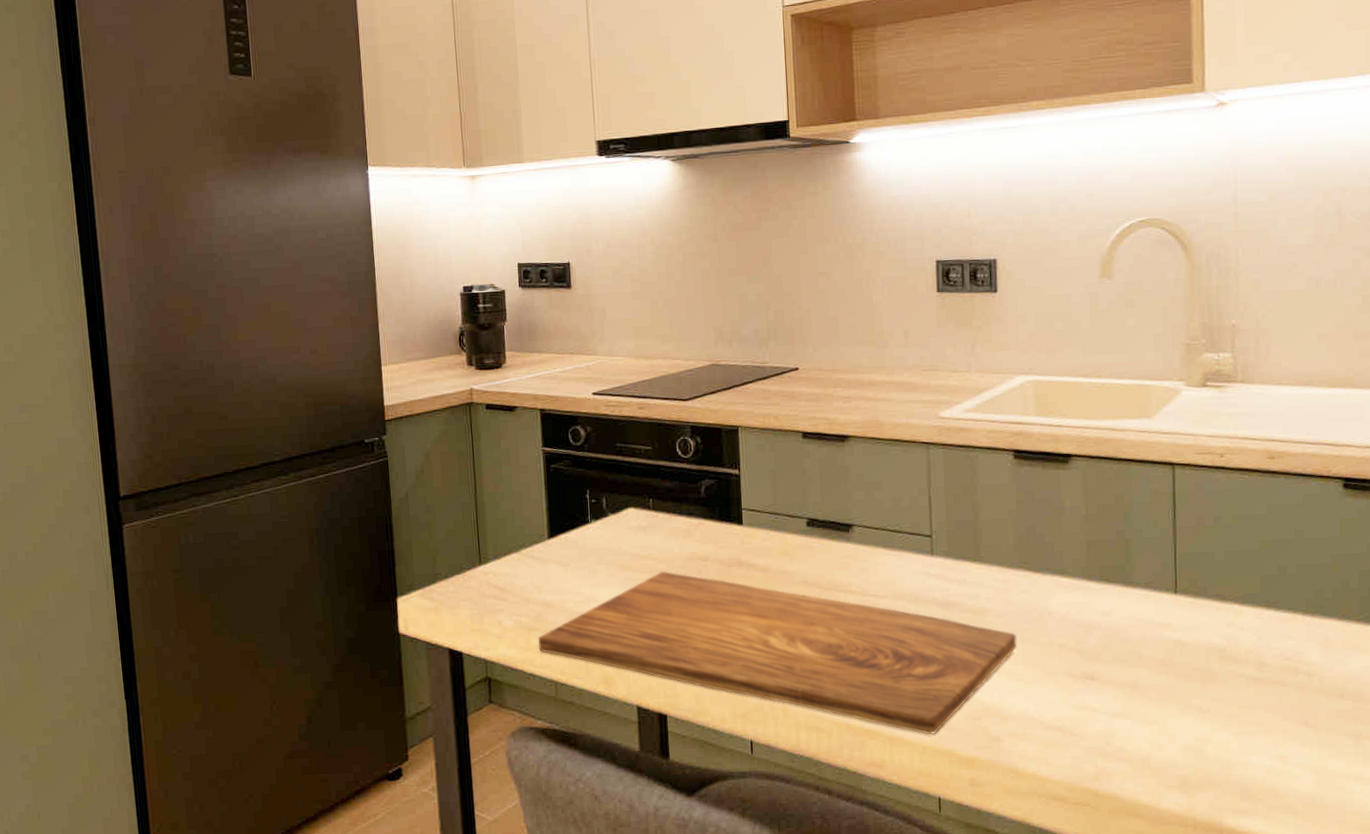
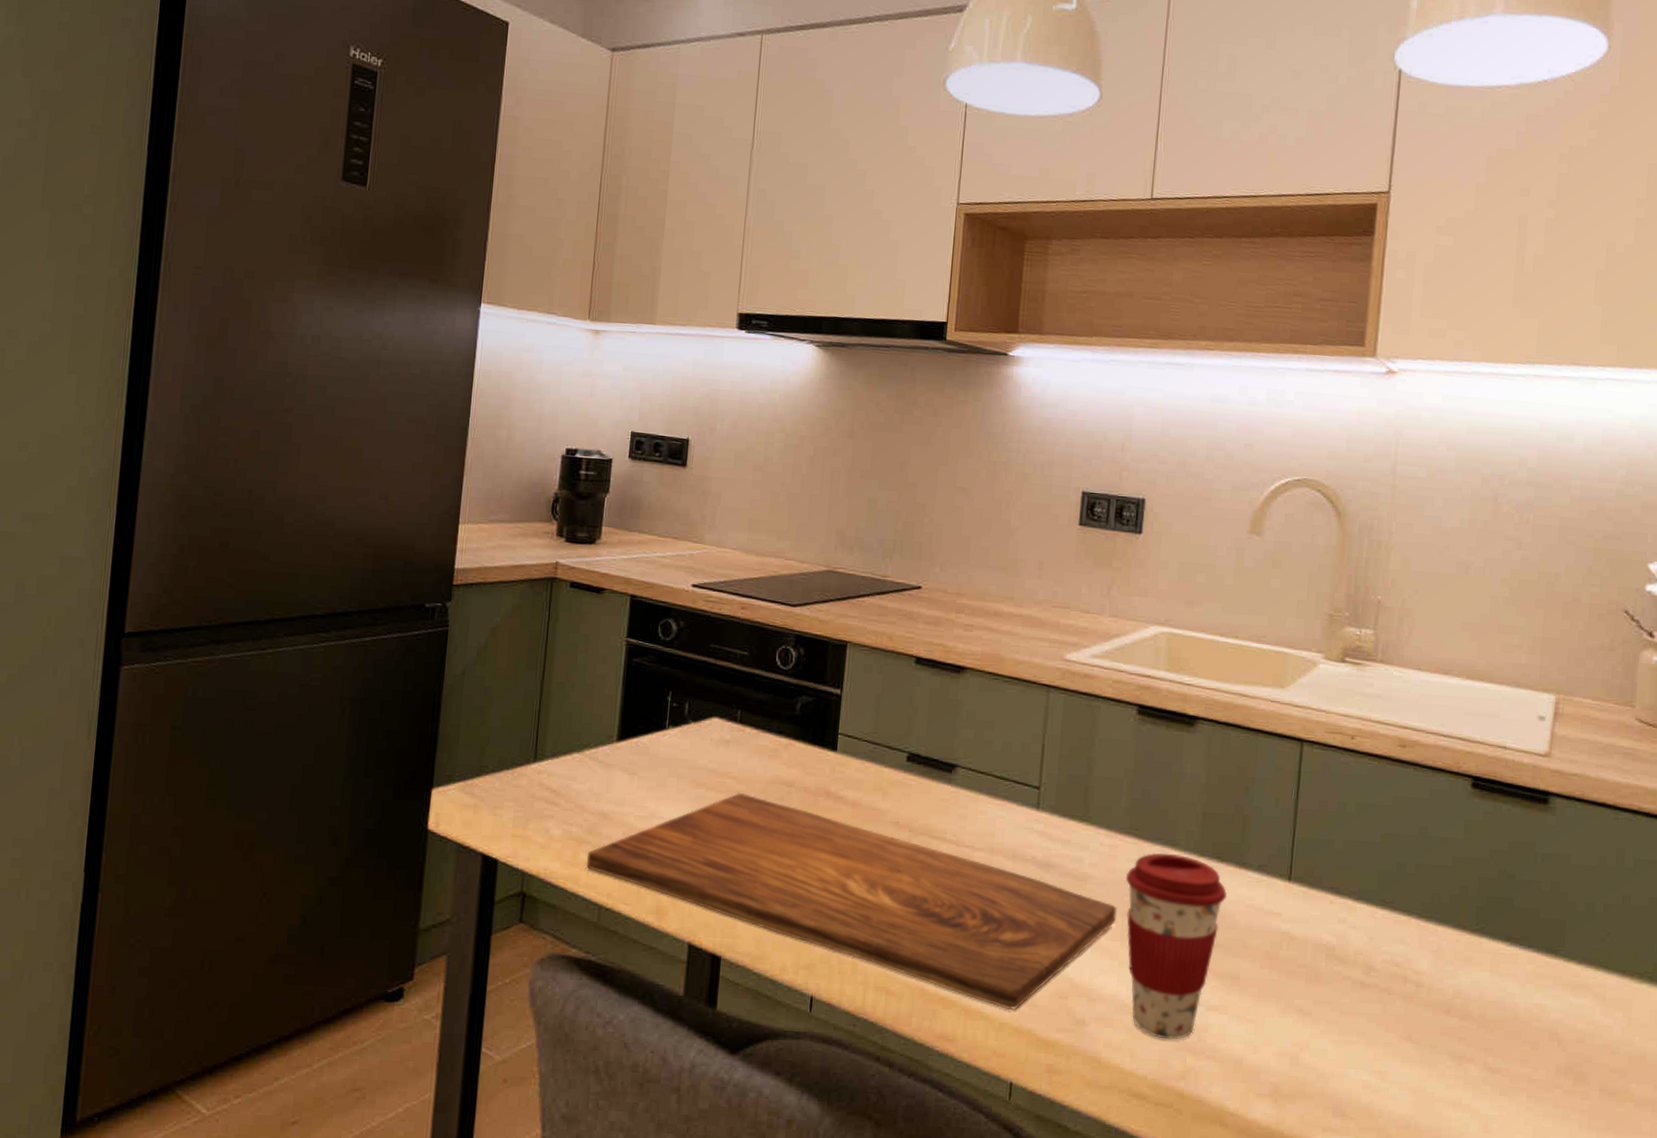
coffee cup: none [1022,581,1119,747] -> present [1126,852,1228,1040]

